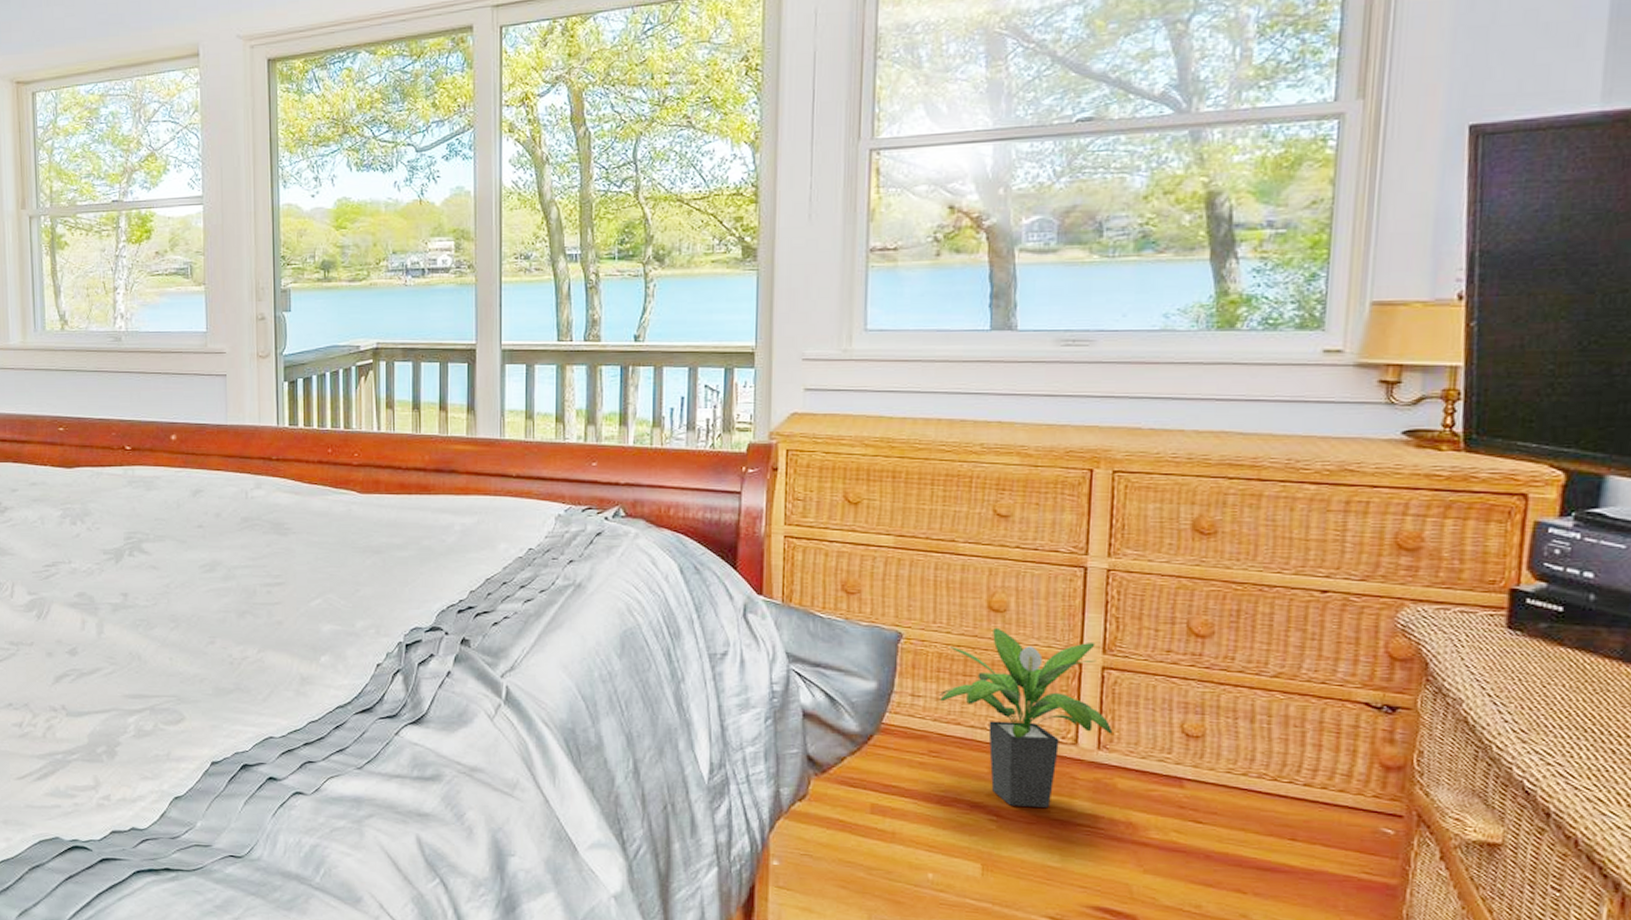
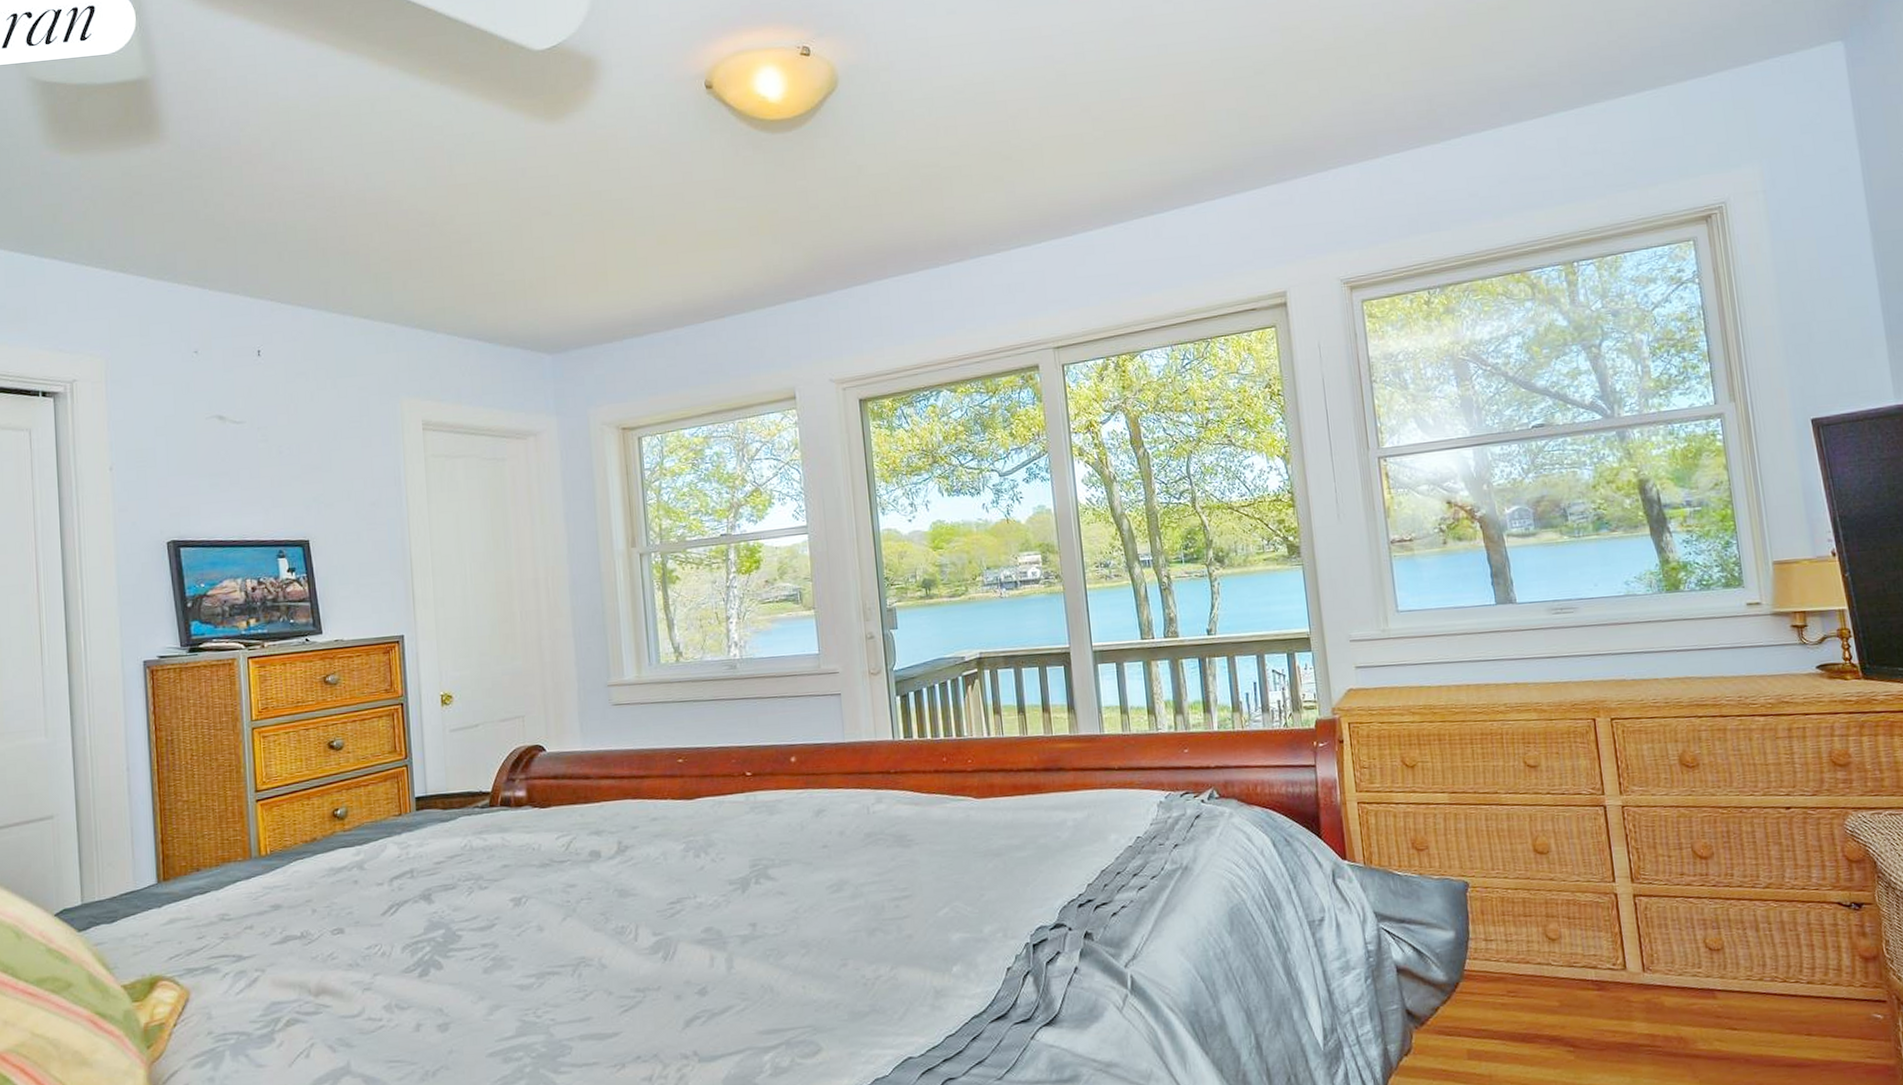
potted plant: present [938,627,1113,807] -> none [1507,868,1653,1035]

